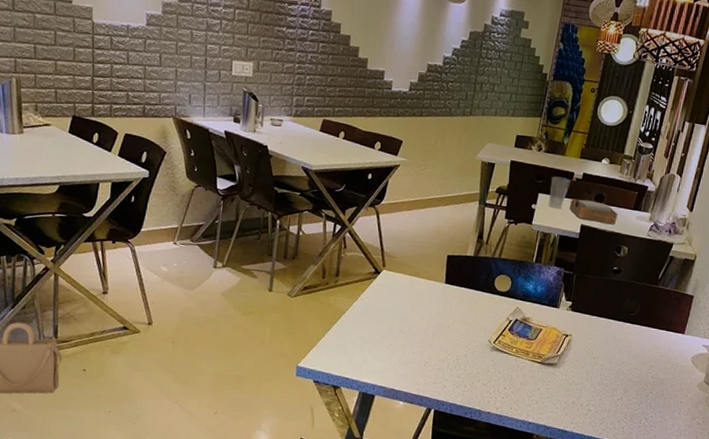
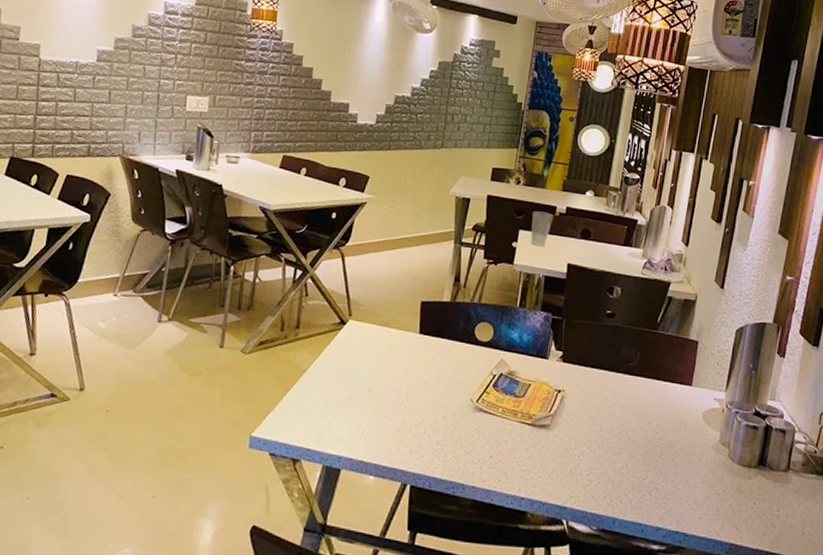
napkin holder: present [570,198,618,225] -> none [554,234,607,263]

